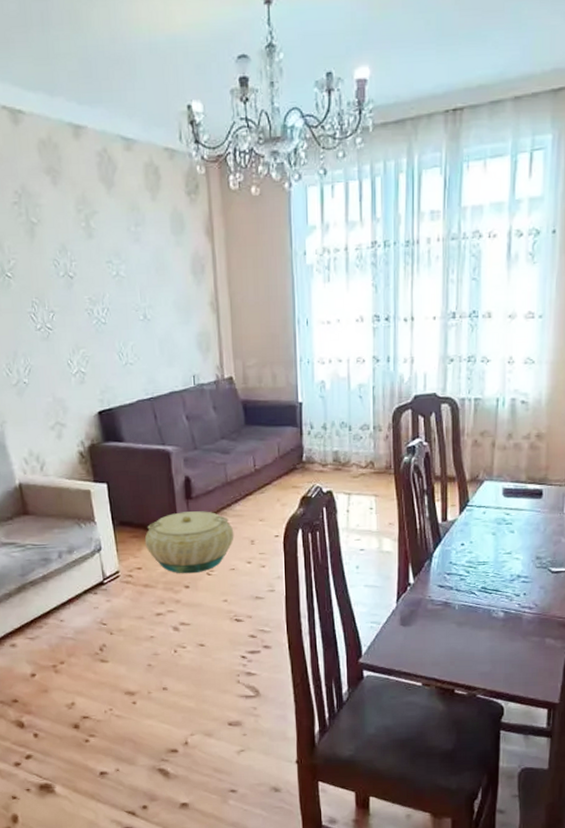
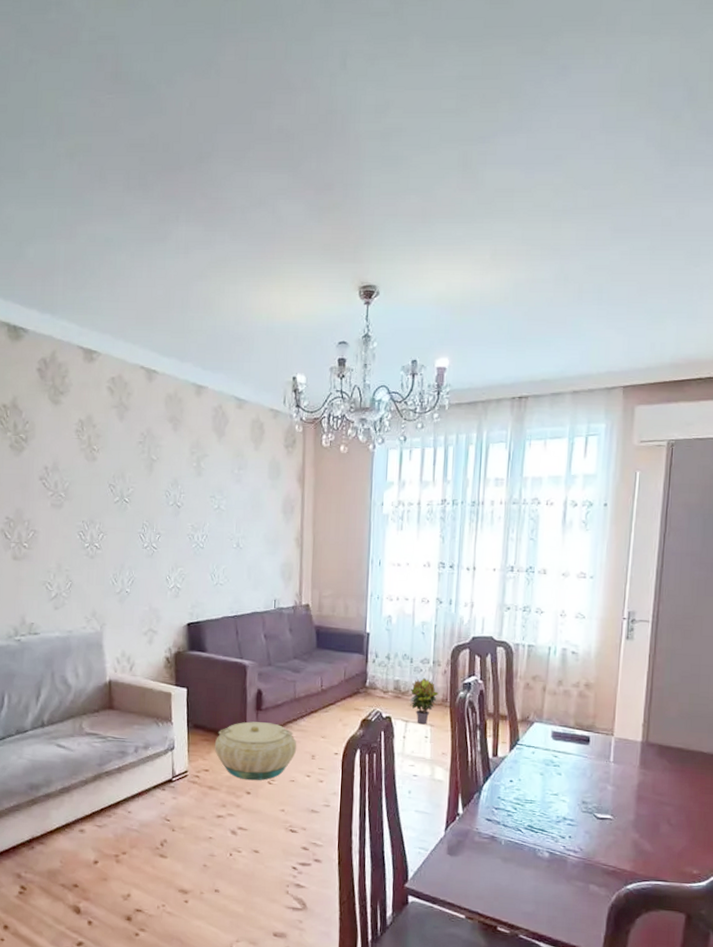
potted plant: none [350,445,381,496] -> present [409,677,438,725]

